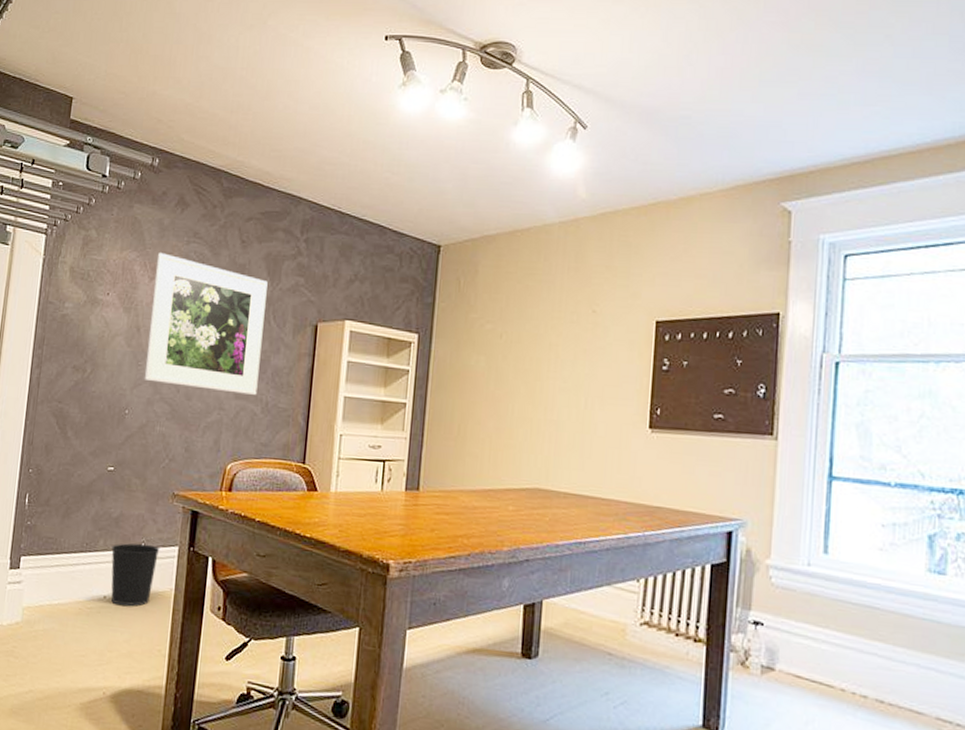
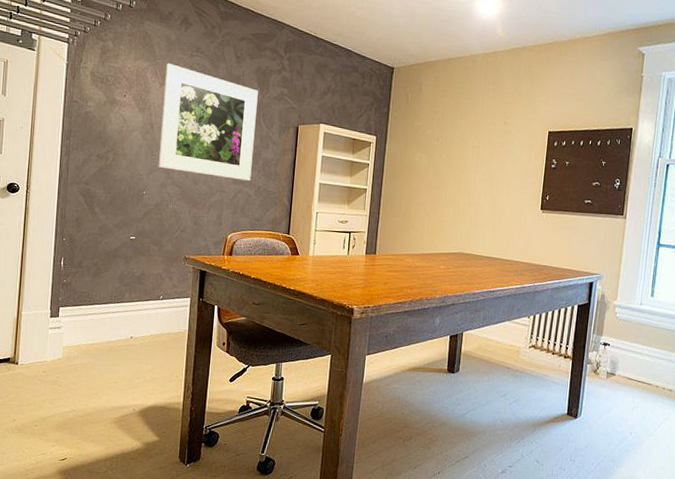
wastebasket: present [110,543,160,607] -> none [136,296,176,344]

